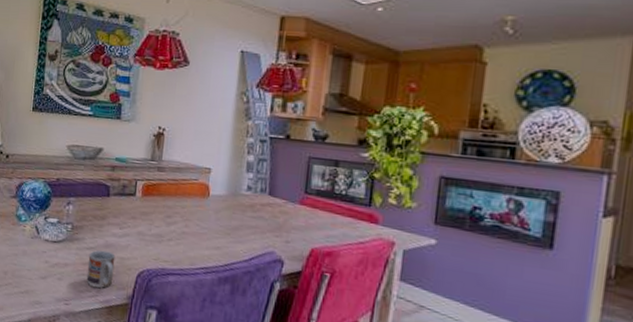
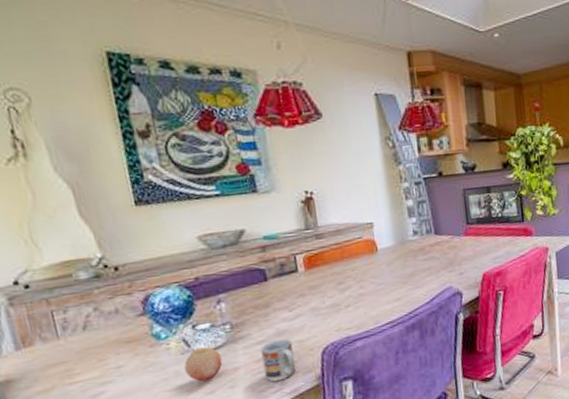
fruit: none [30,237,59,267] -> present [184,347,223,382]

